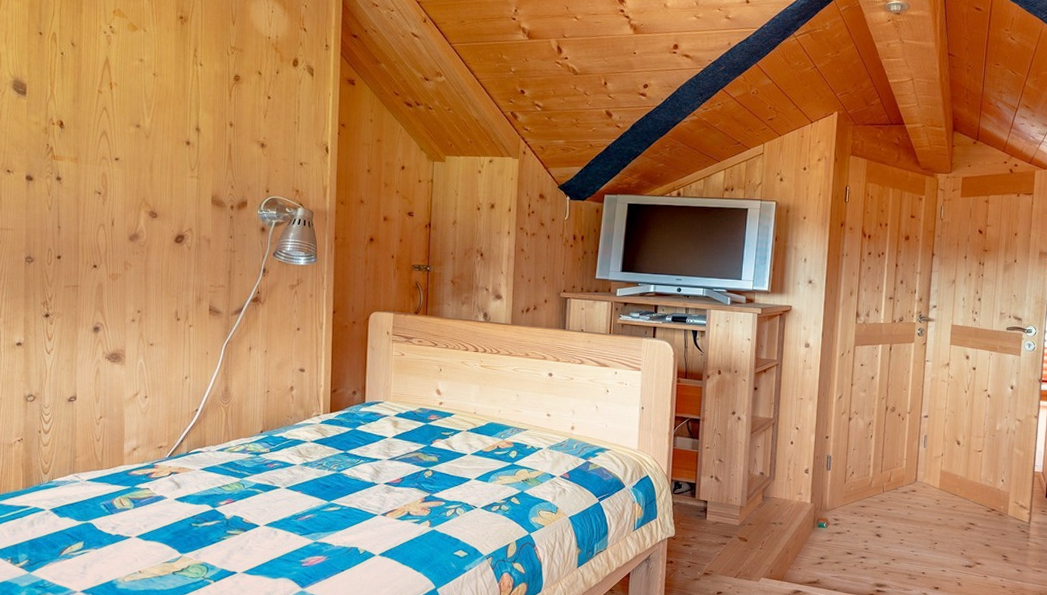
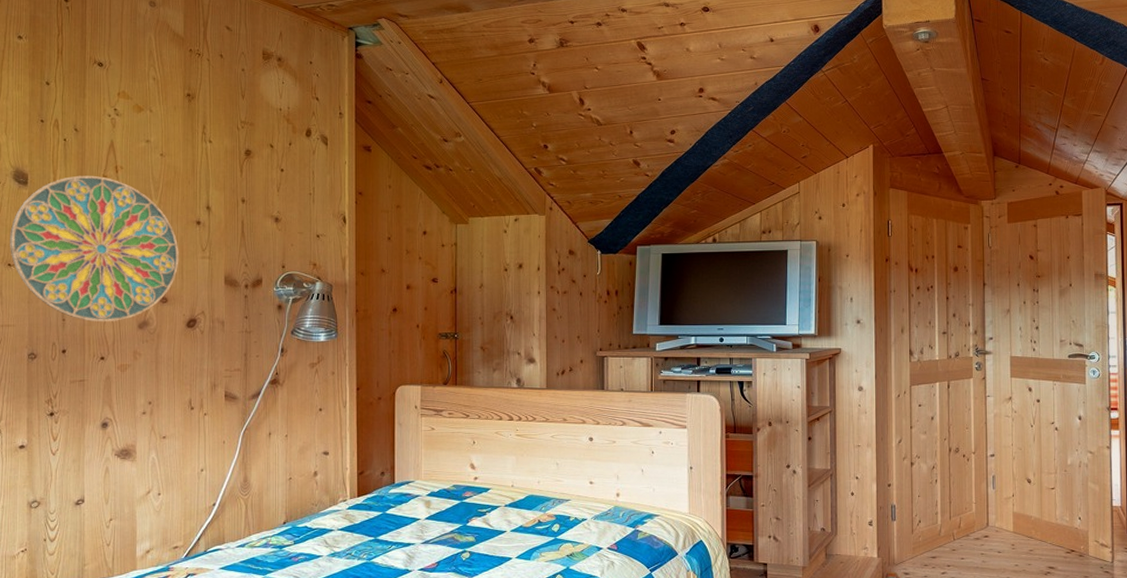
decorative plate: none [9,89,169,232] -> present [10,175,179,321]

